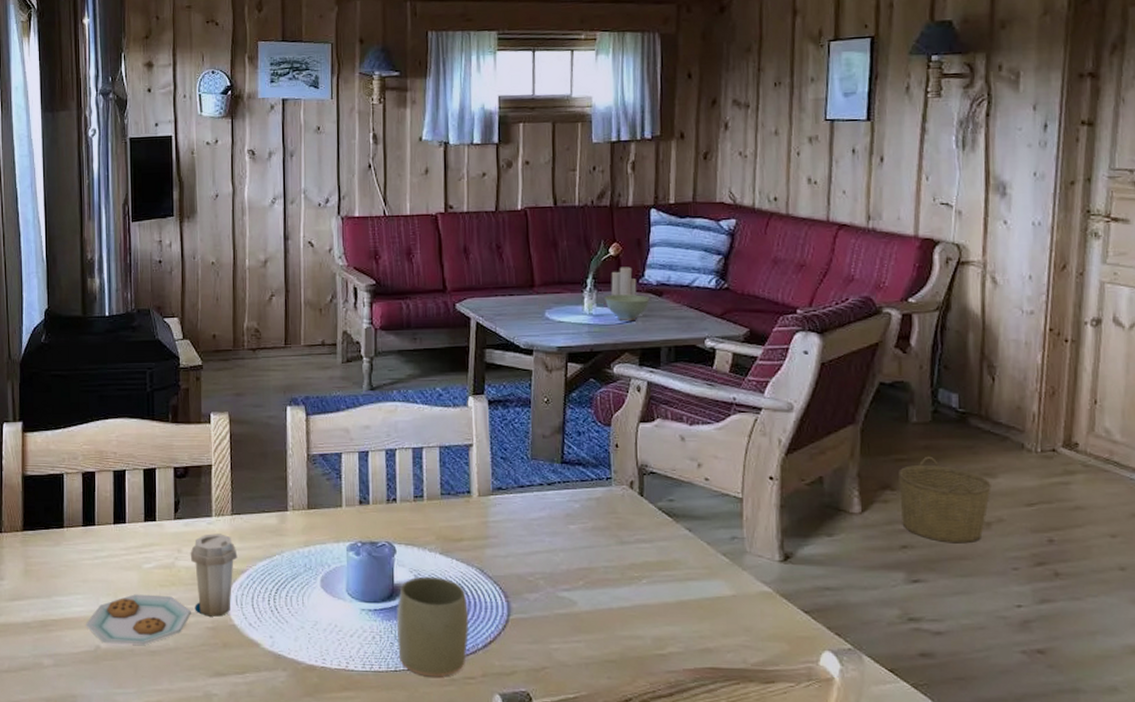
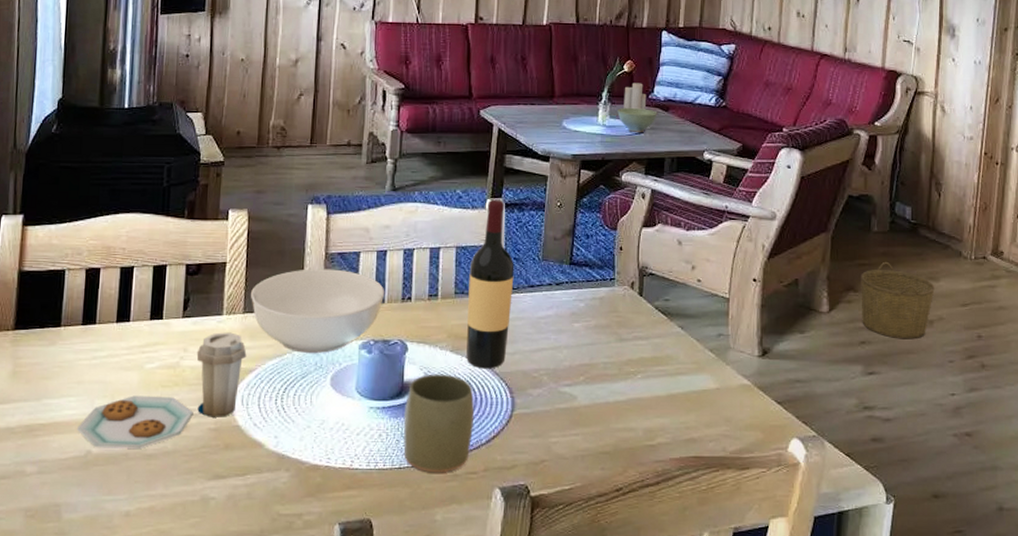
bowl: none [236,470,369,554] -> present [250,269,385,353]
wine bottle: none [454,396,502,572] -> present [466,199,515,369]

